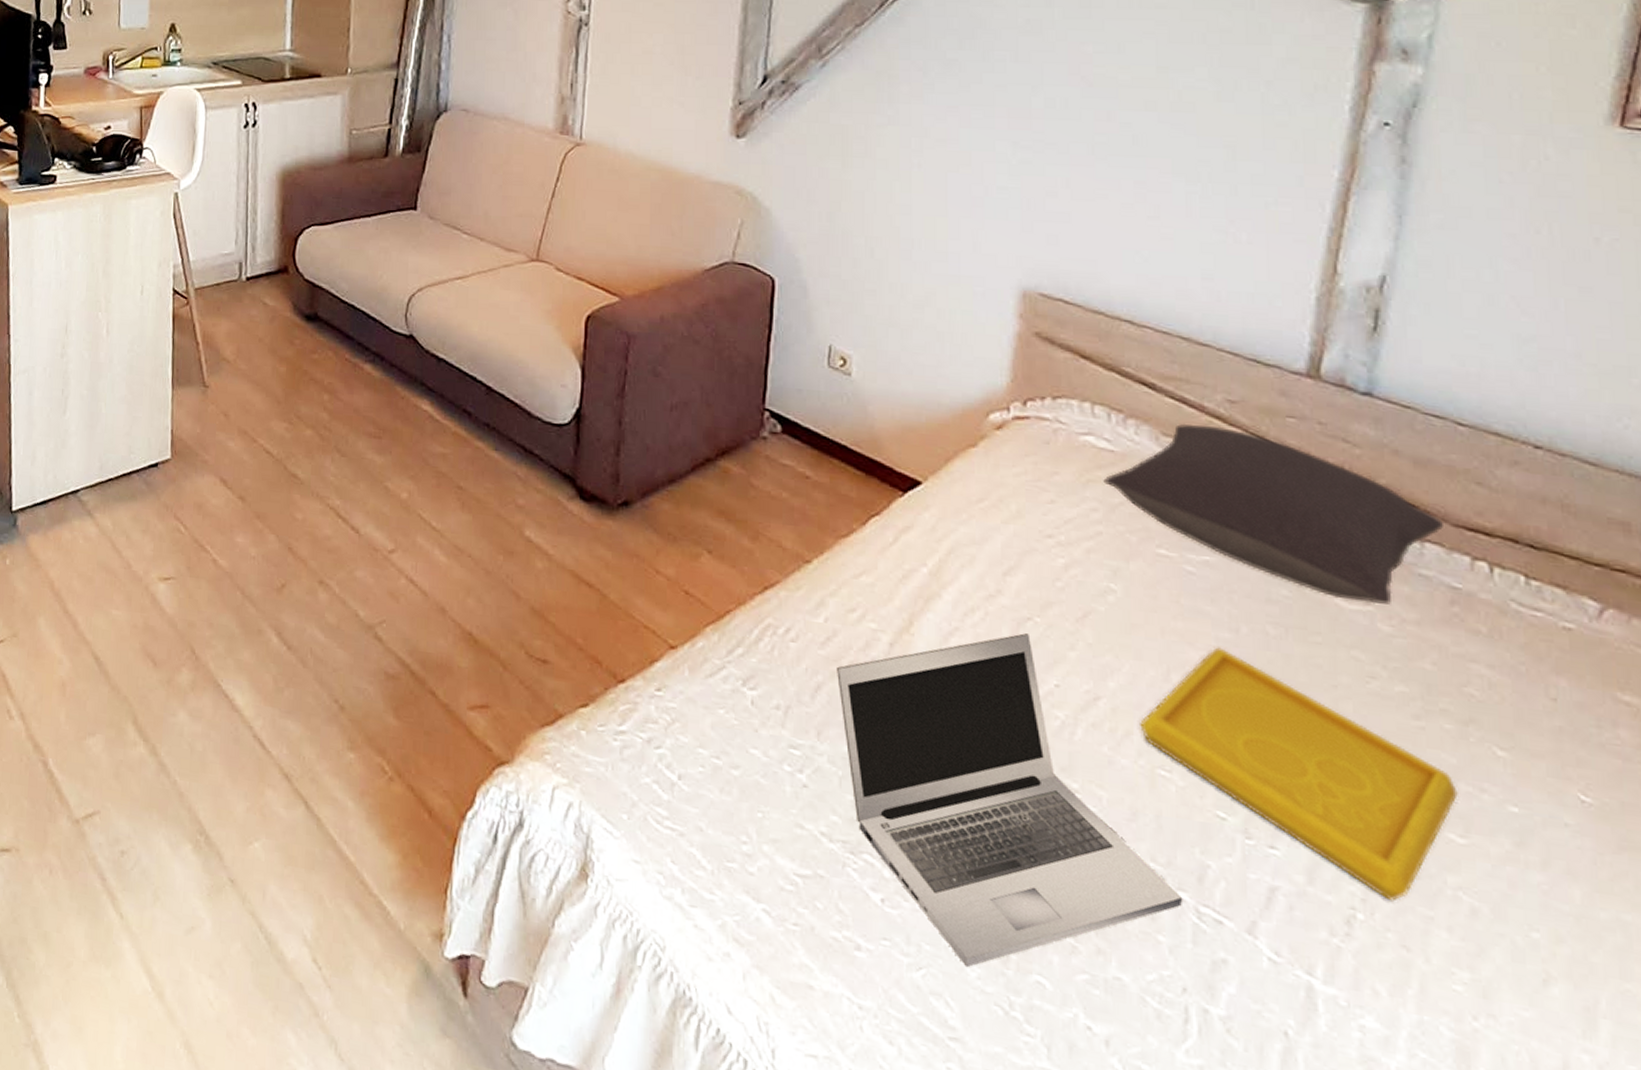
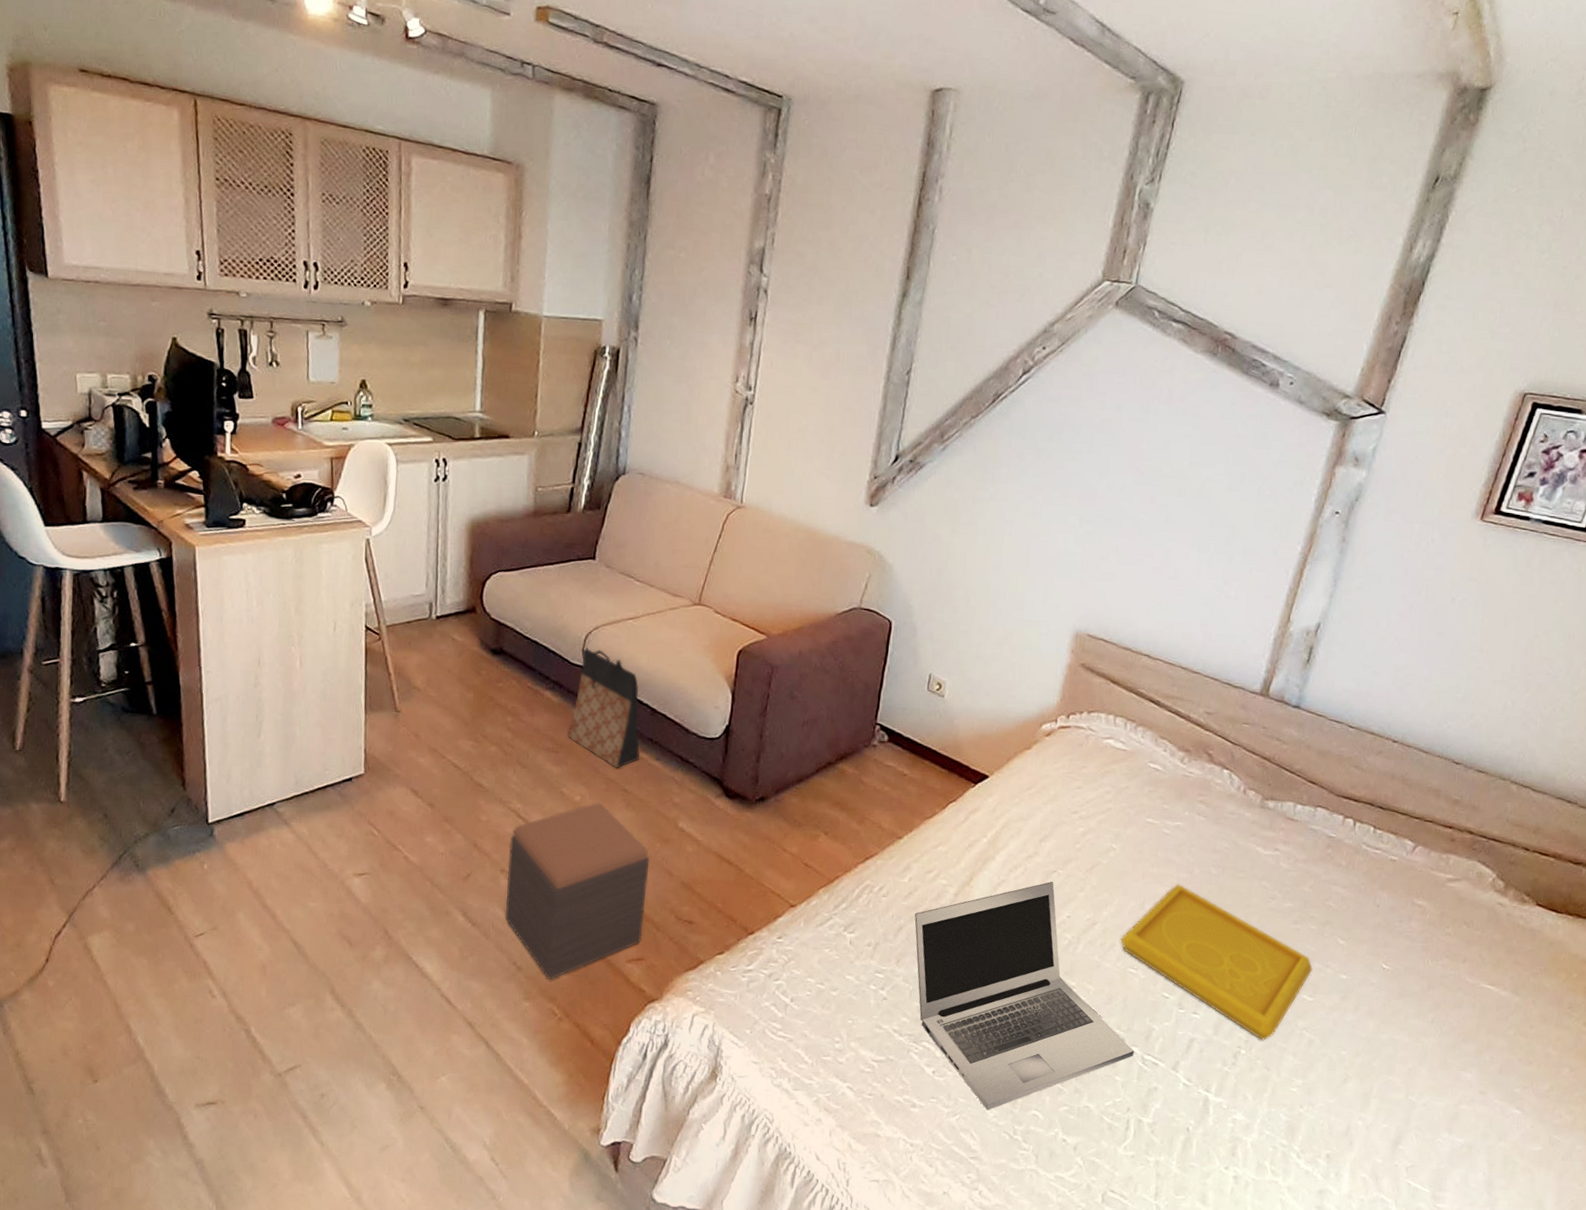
footstool: none [325,501,492,726] -> present [505,802,650,980]
bag: none [392,312,476,460] -> present [568,647,640,769]
pillow: present [1103,423,1445,605] -> none [1116,729,1331,850]

